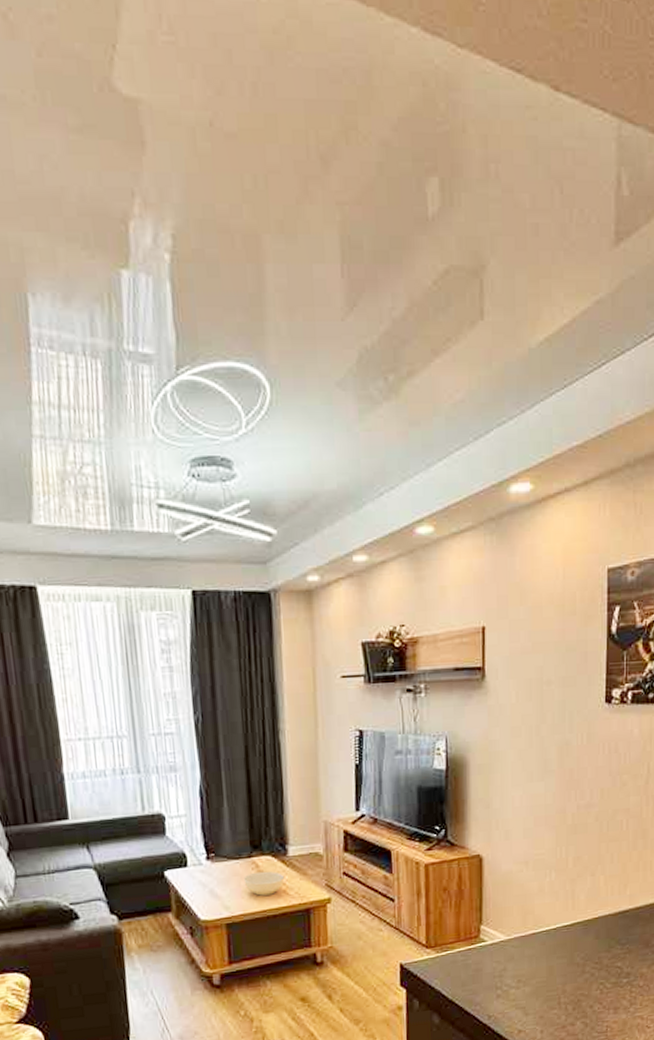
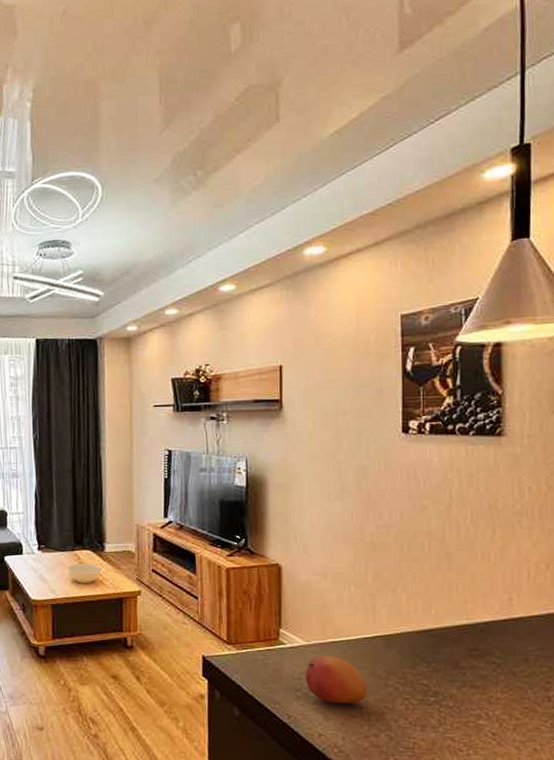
fruit: none [505,948,566,998] -> present [305,655,368,704]

